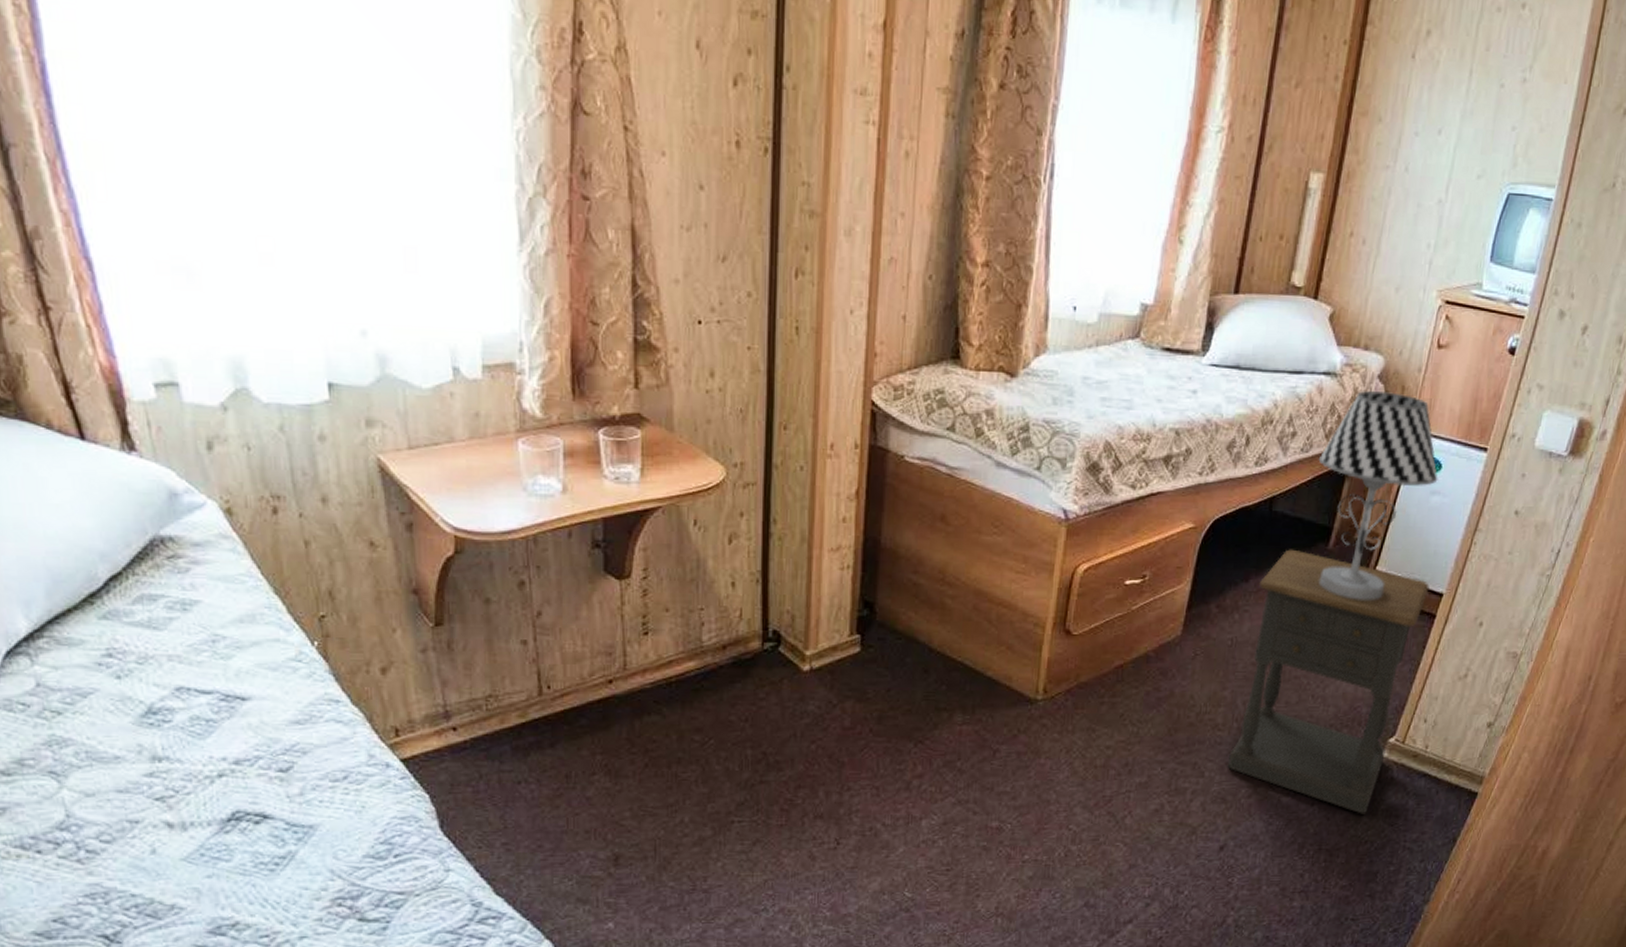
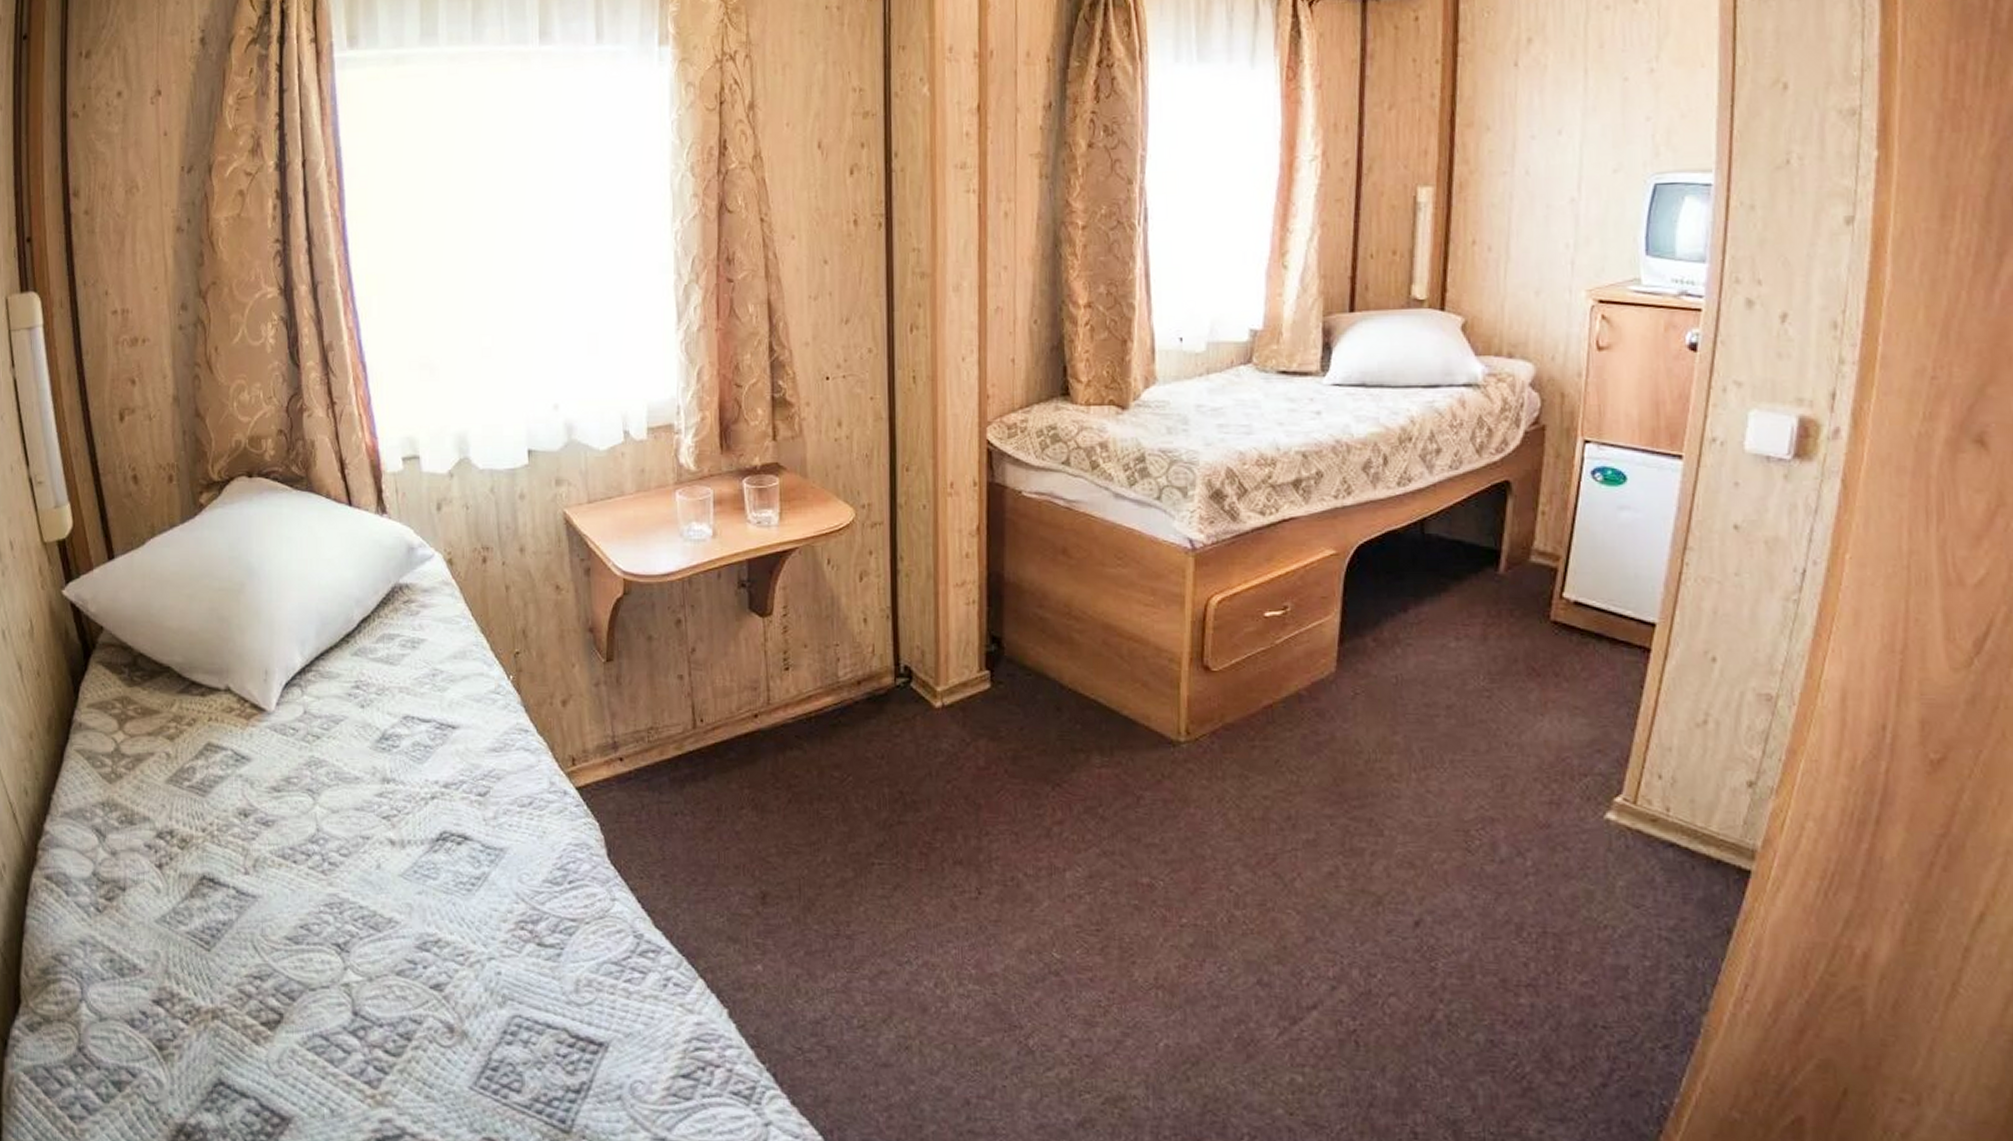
nightstand: present [1227,549,1430,814] -> none [1410,575,1636,891]
table lamp: present [1318,391,1438,600] -> none [1471,400,1625,632]

